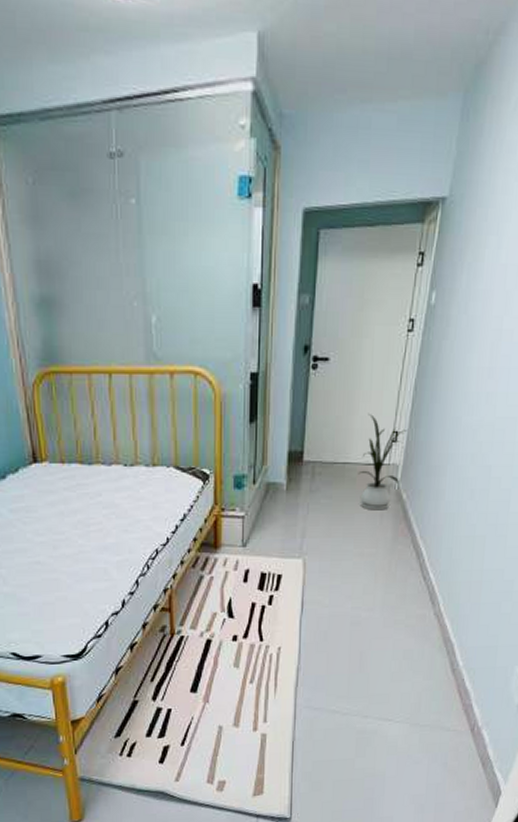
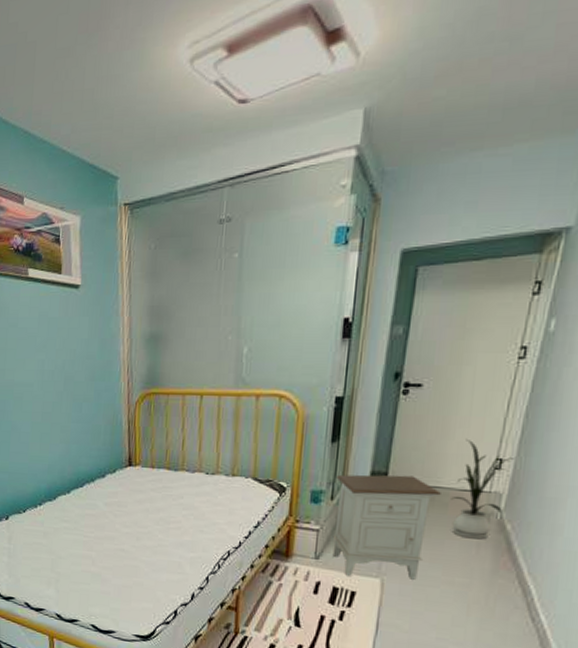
nightstand: none [257,453,350,560] -> present [332,474,441,580]

